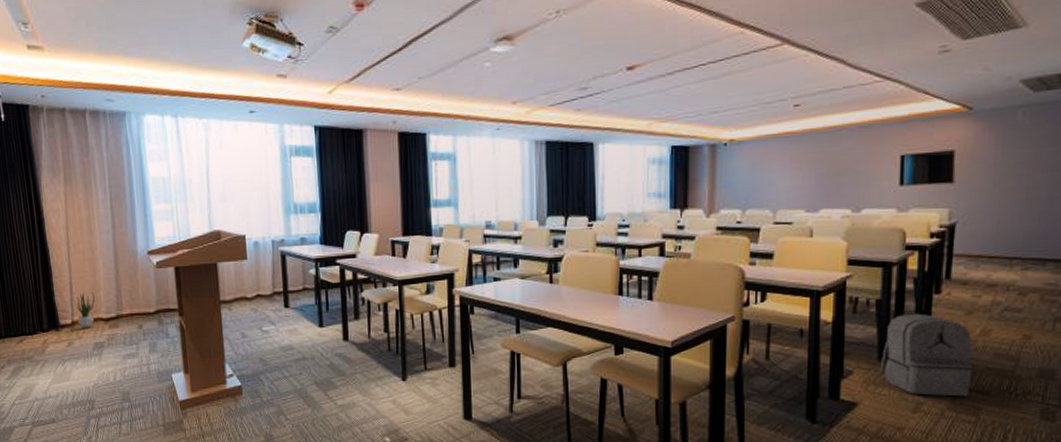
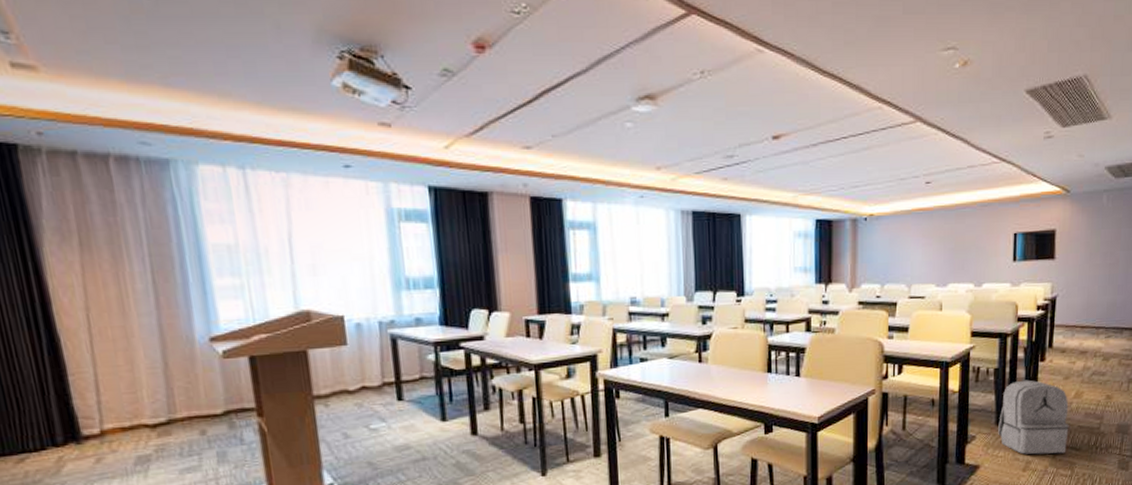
potted plant: present [76,292,95,328] -> none [105,392,135,439]

